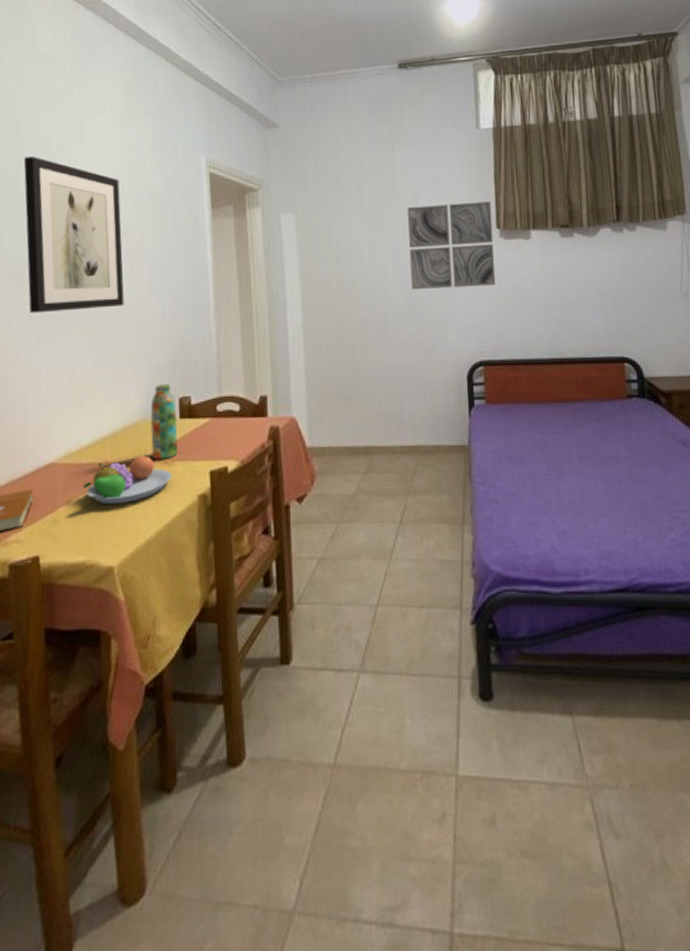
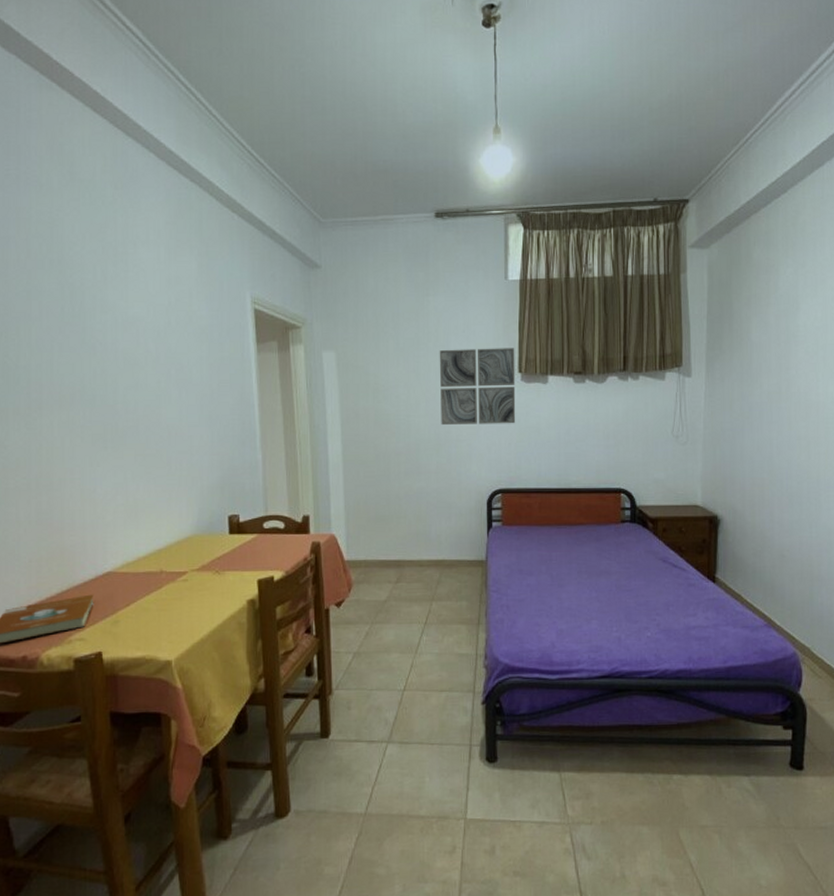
wall art: present [23,156,125,314] -> none [68,284,174,436]
fruit bowl: present [83,454,172,505] -> none [140,564,223,608]
water bottle: present [151,384,178,460] -> none [202,503,228,570]

